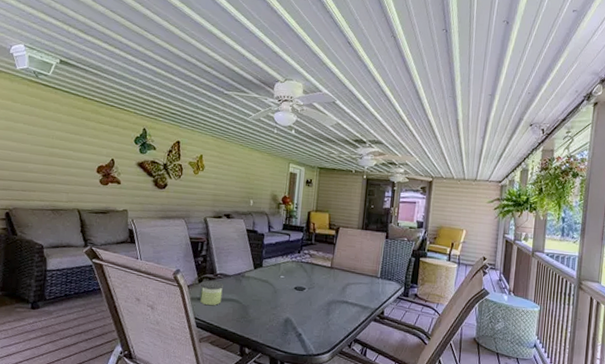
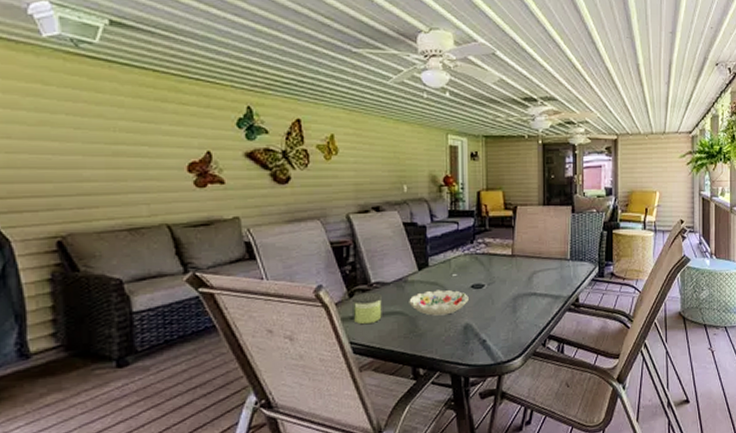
decorative bowl: none [243,286,291,308] -> present [409,289,469,316]

